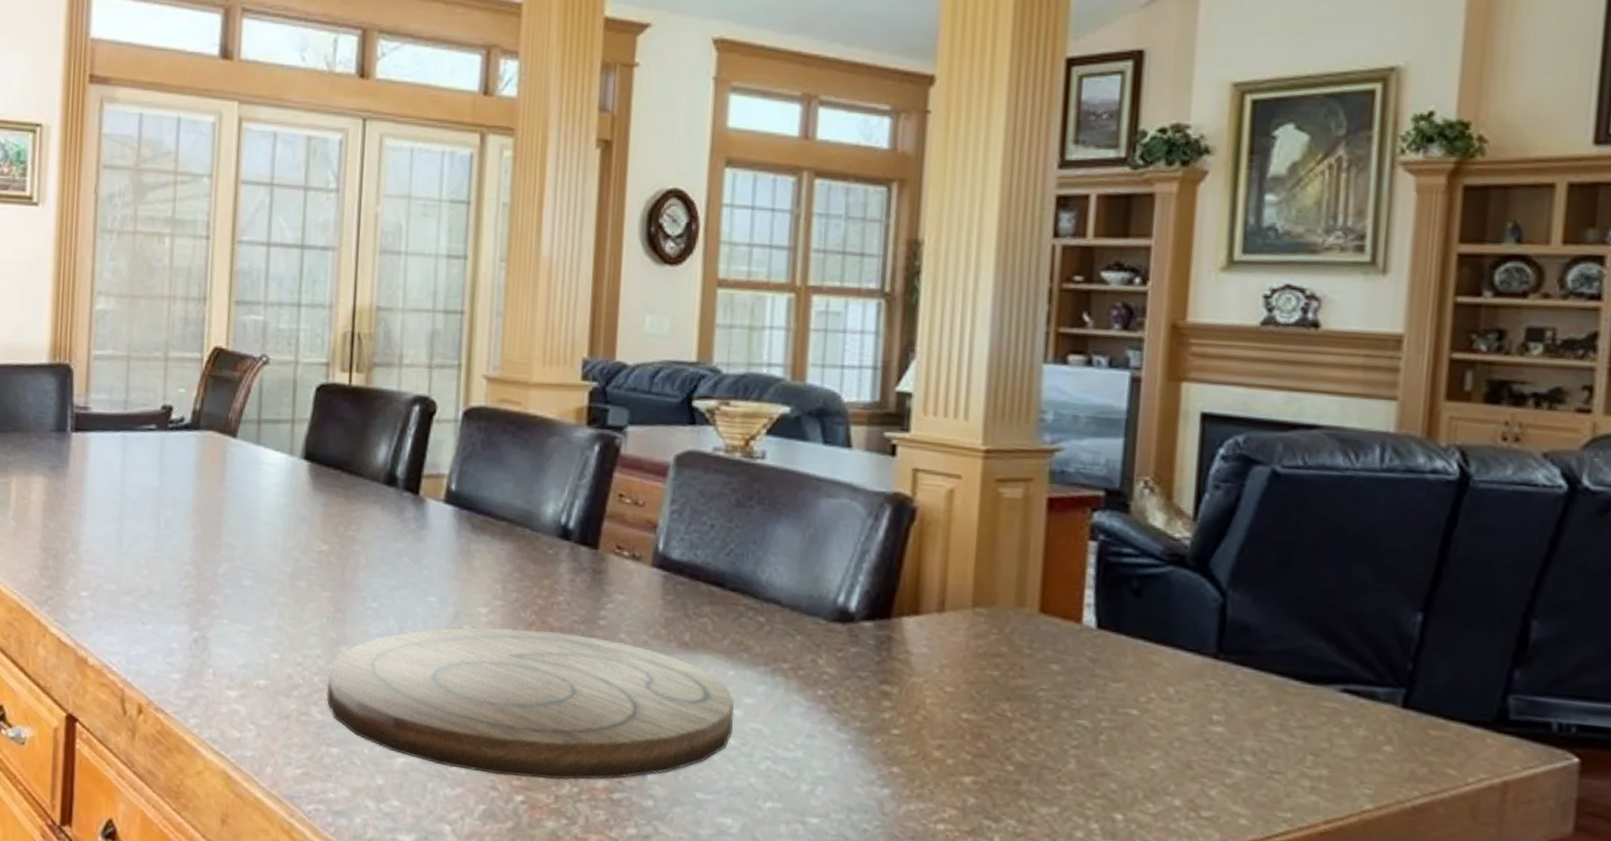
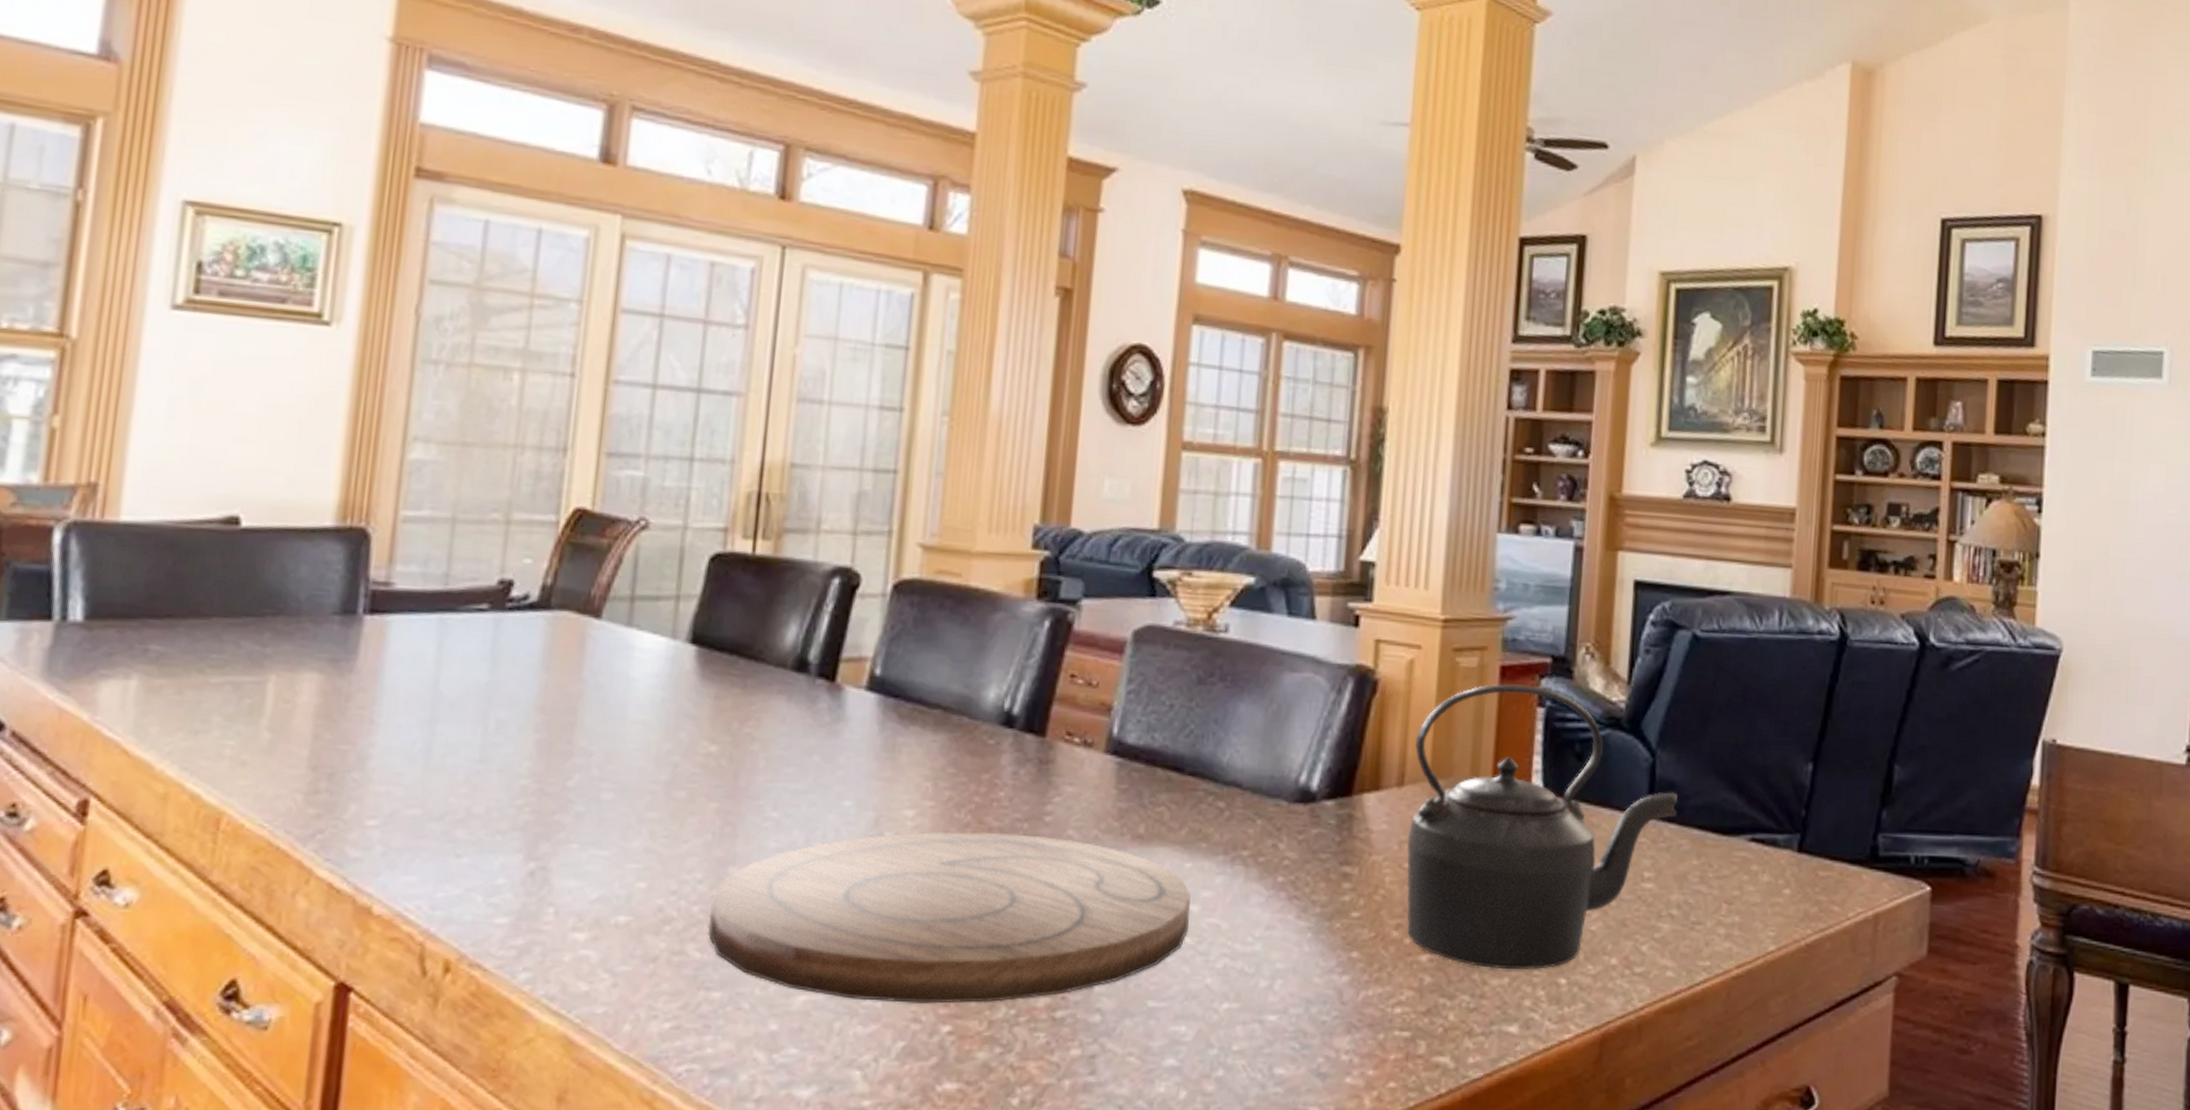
kettle: none [948,516,1254,803] -> present [1406,684,1678,970]

